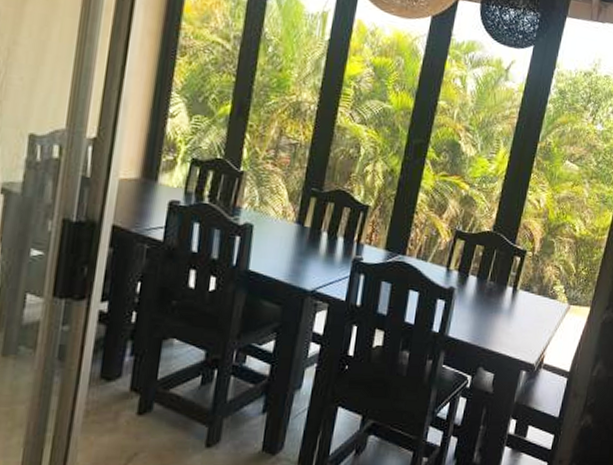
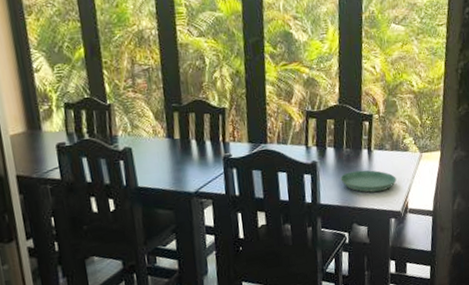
saucer: none [476,307,537,337] -> present [340,170,397,193]

